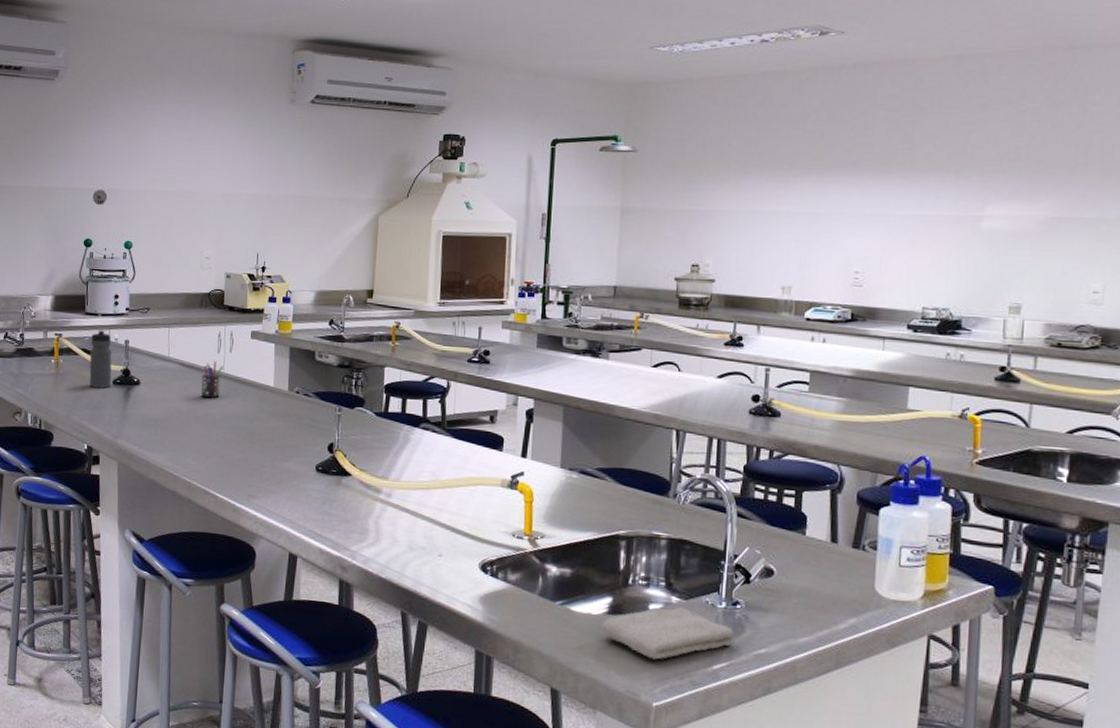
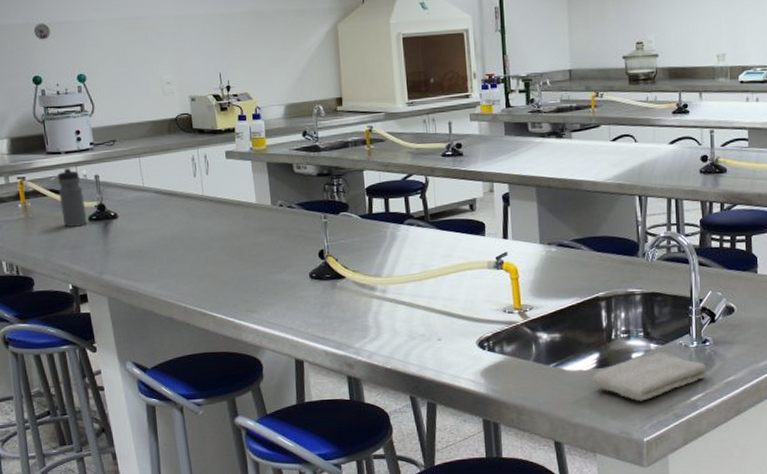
pen holder: present [201,361,223,399] -> none [180,185,202,223]

